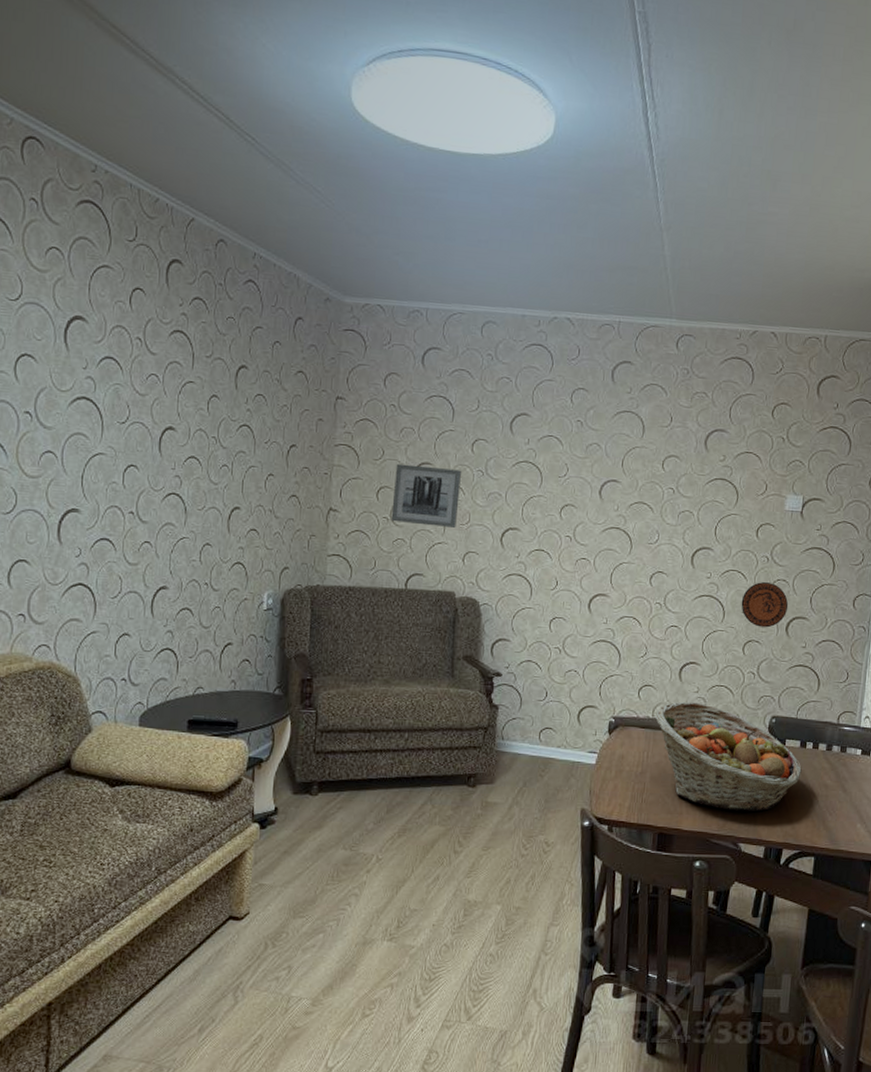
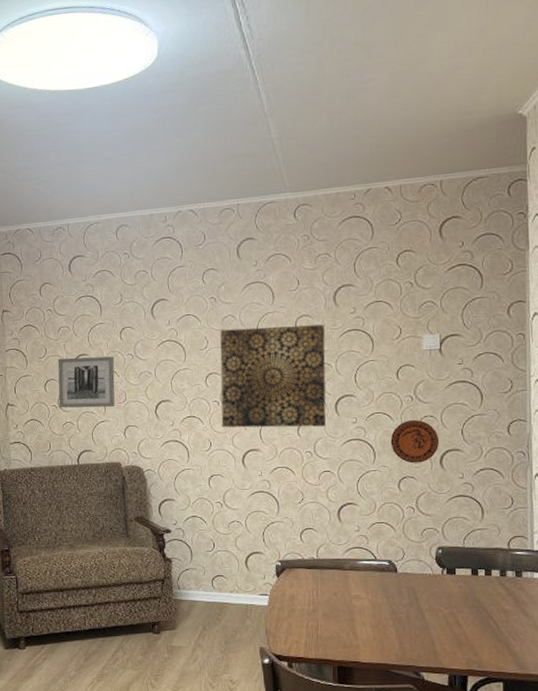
wall art: none [571,458,692,578] -> present [220,324,327,428]
fruit basket: present [655,701,802,811] -> none [320,540,477,641]

